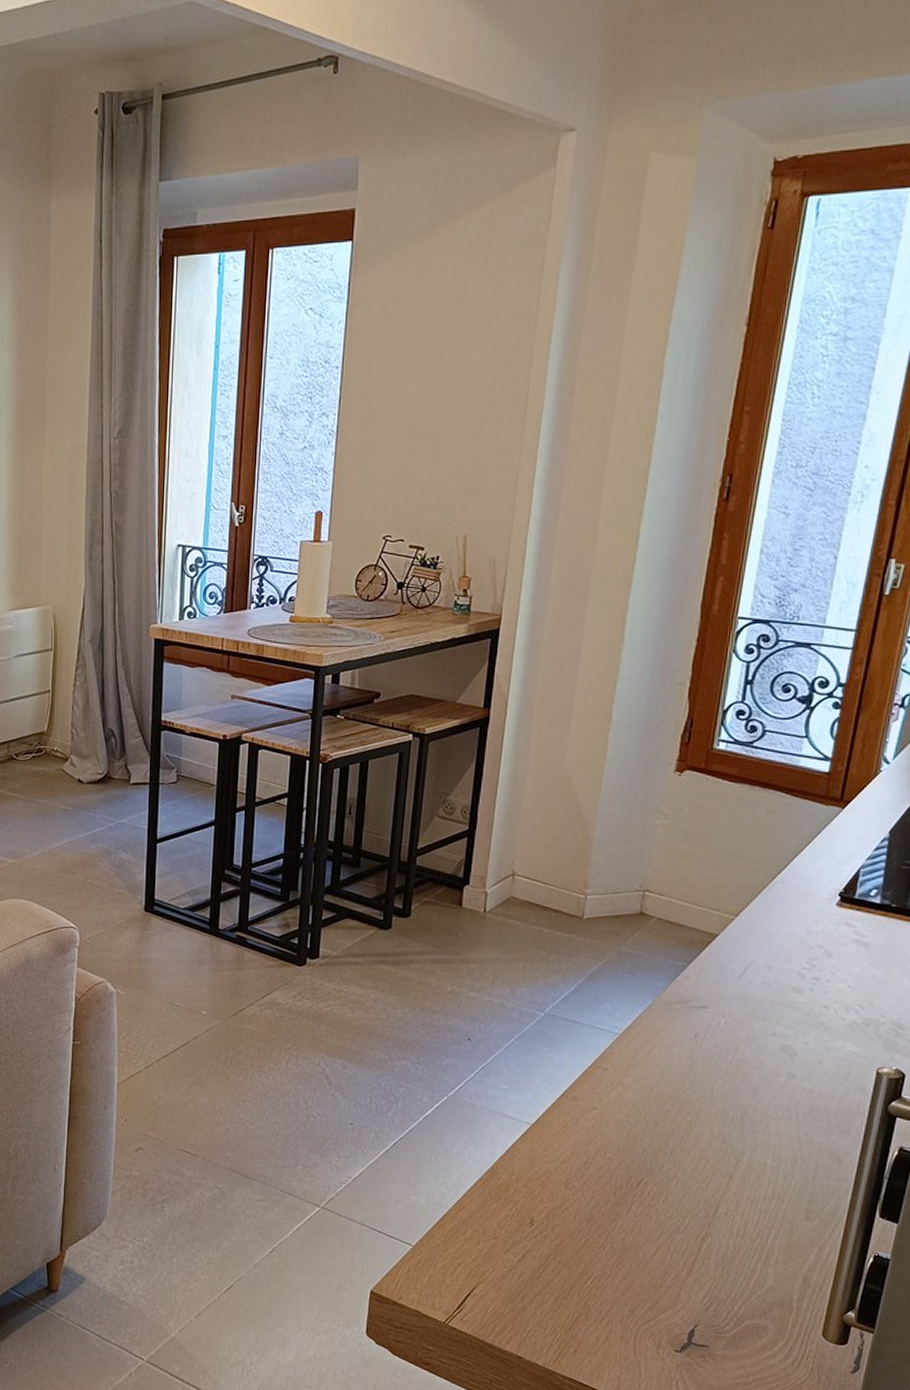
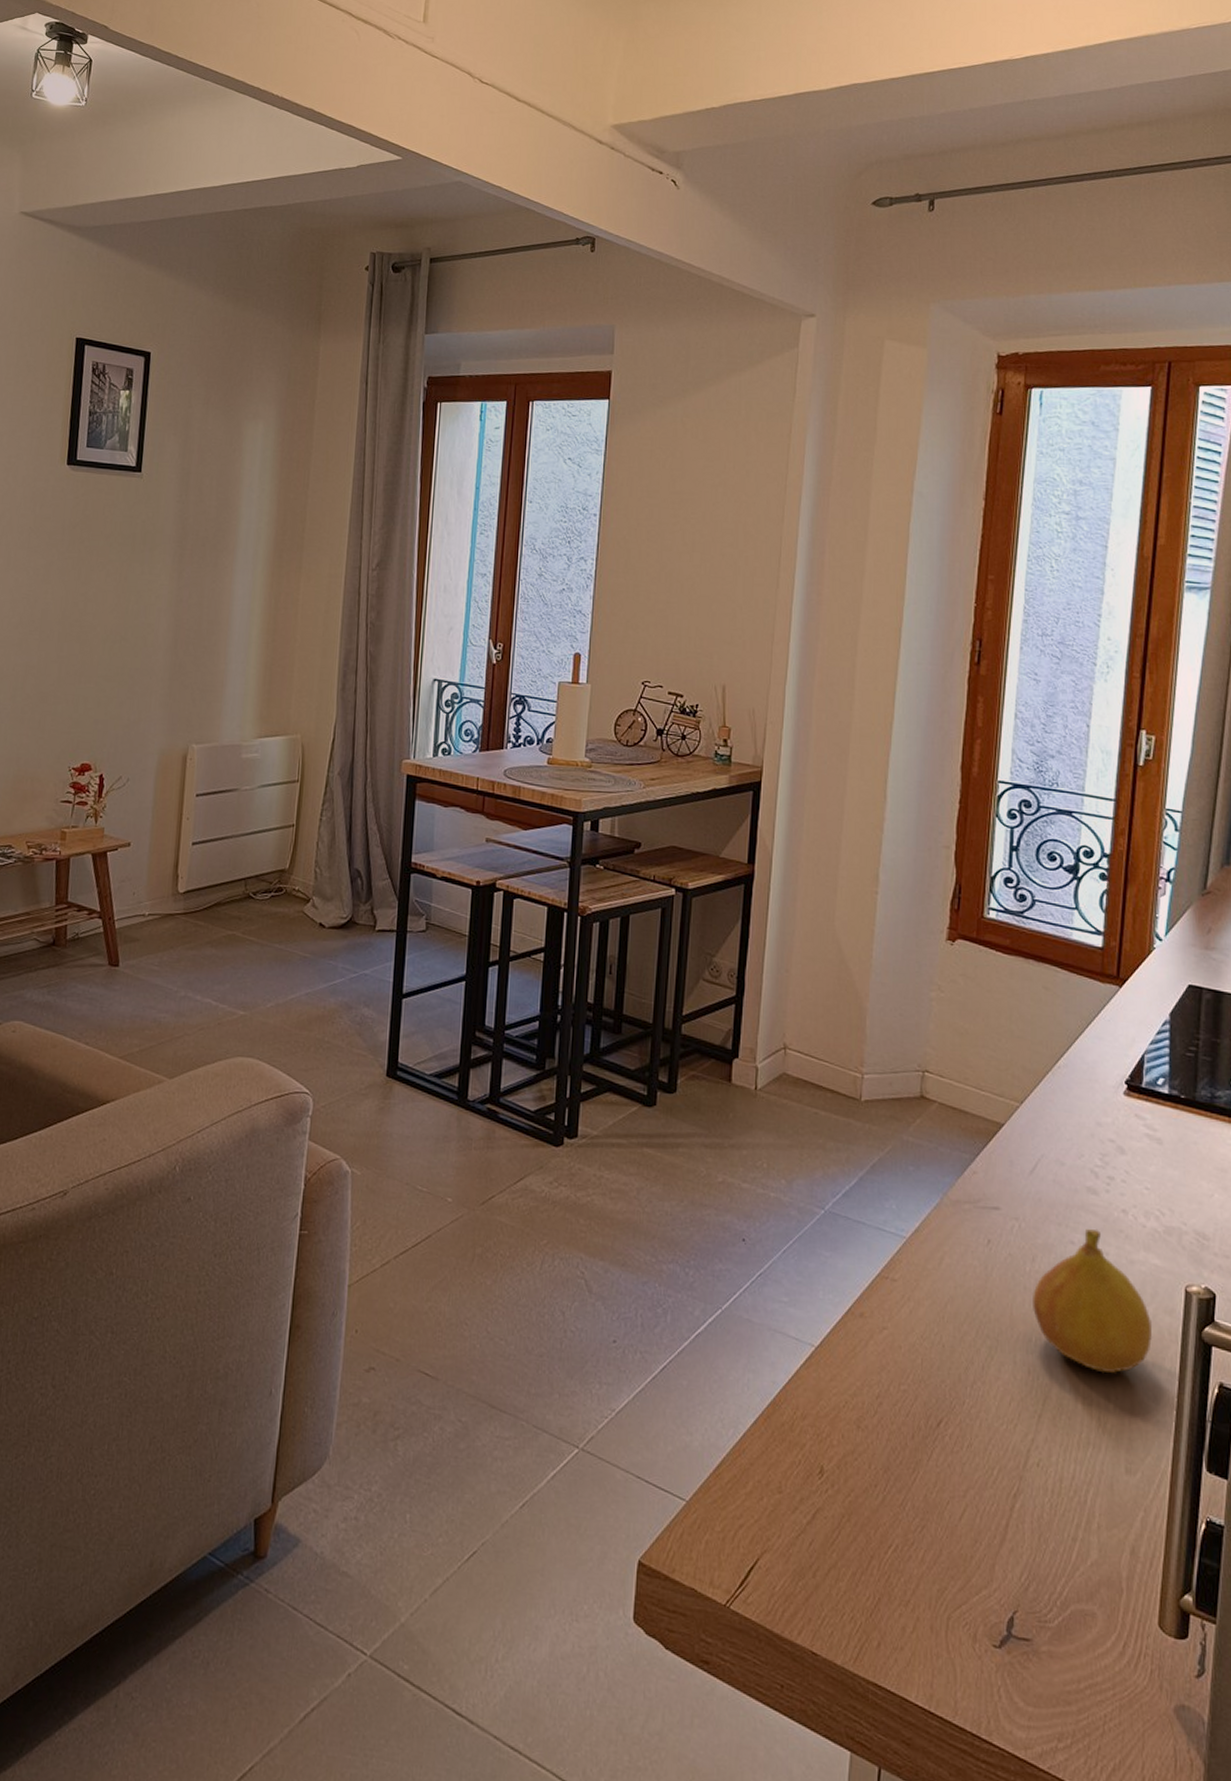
fruit: none [732,1022,842,1142] -> present [1033,1228,1153,1374]

